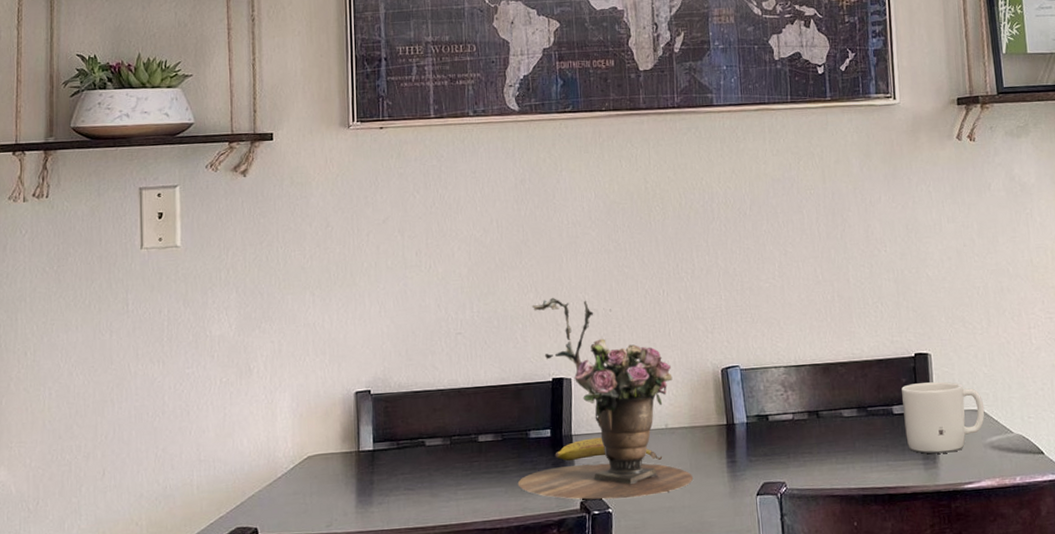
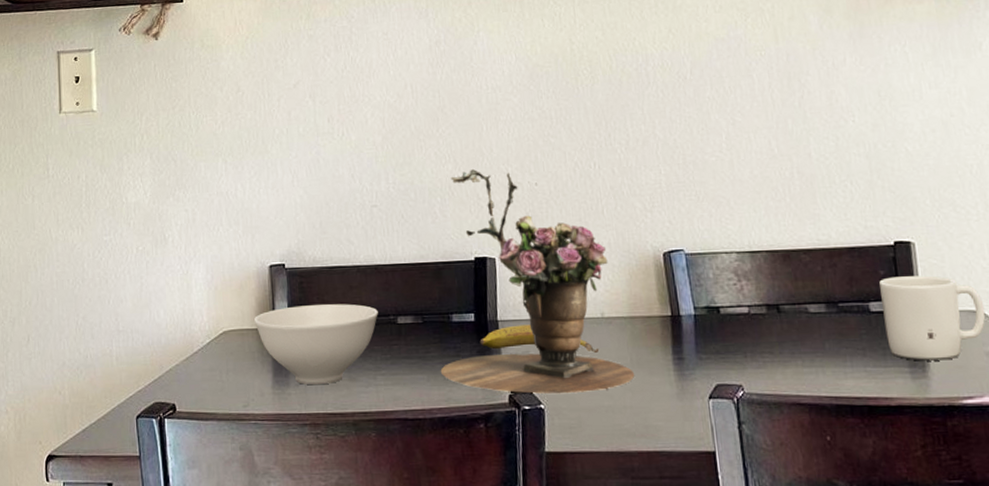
bowl: none [338,425,460,503] -> present [253,304,378,385]

